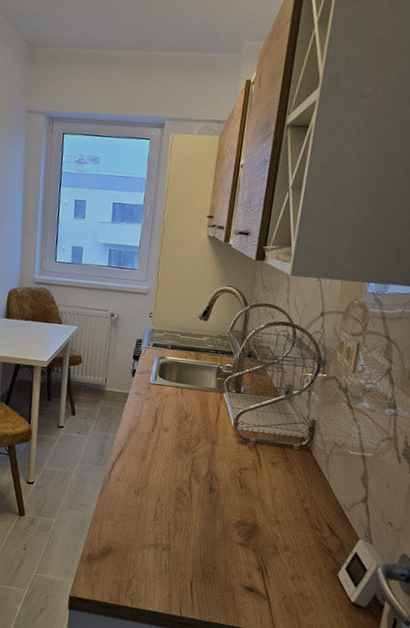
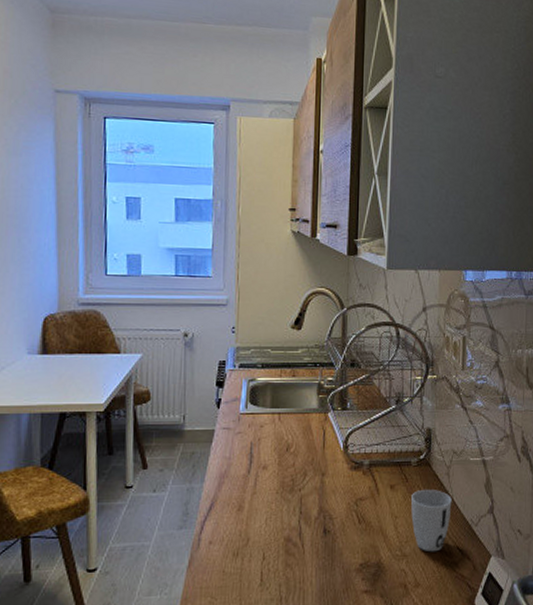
cup: none [288,471,328,525] -> present [411,490,452,552]

